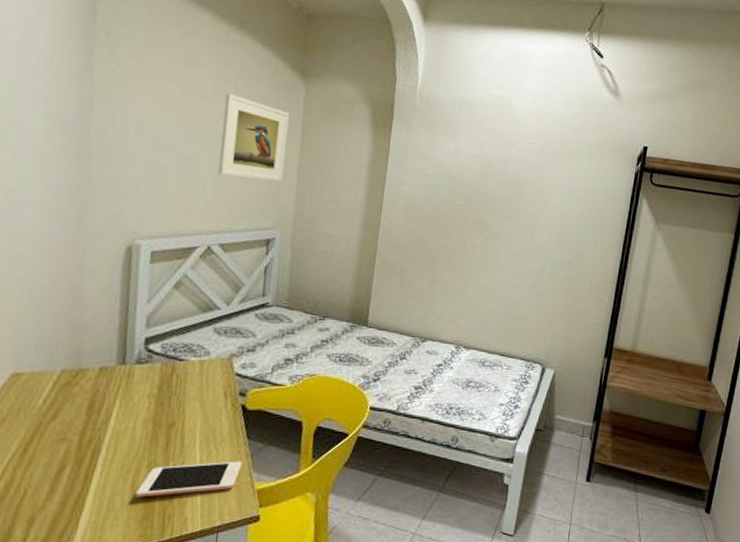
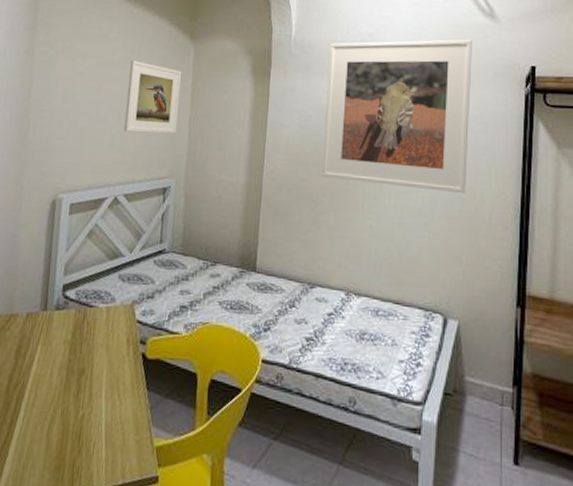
cell phone: present [135,461,243,498] -> none [50,413,143,447]
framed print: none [439,101,595,260] -> present [321,39,472,194]

